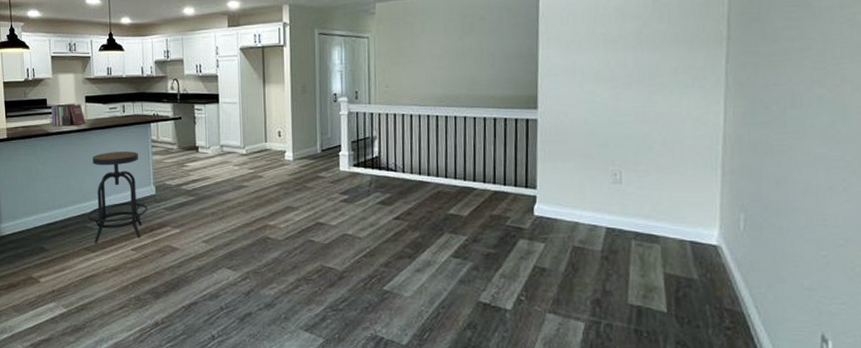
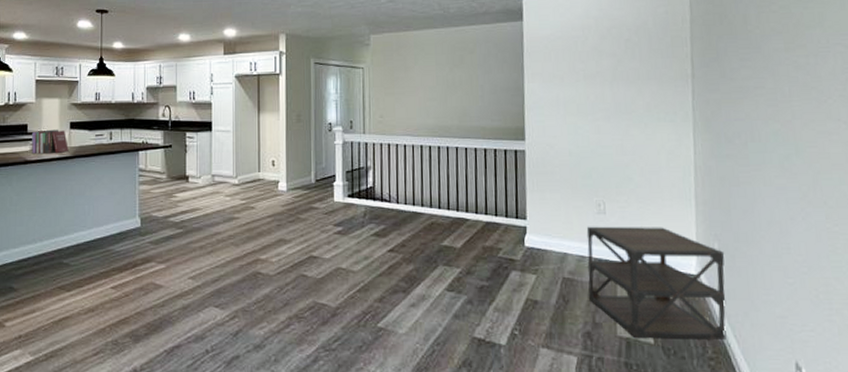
bar stool: present [87,151,148,244] -> none [64,181,132,282]
side table: none [599,196,750,311] -> present [586,226,727,341]

